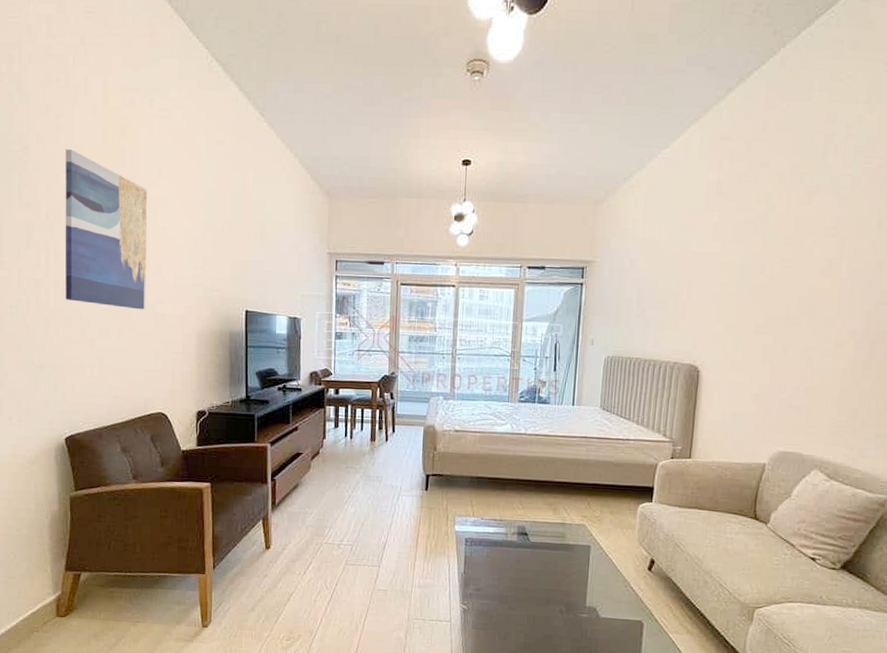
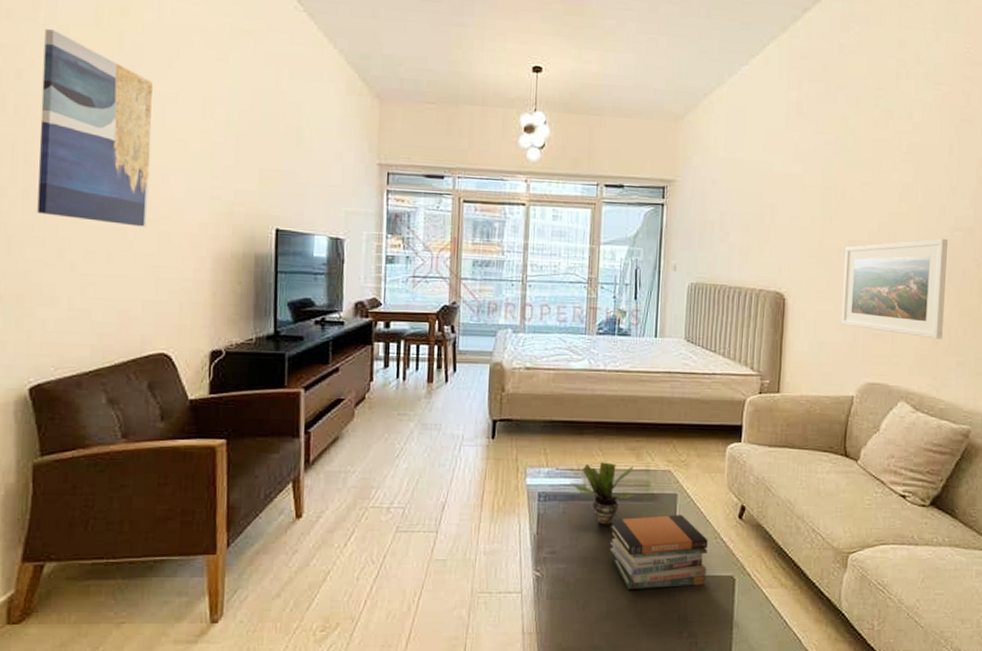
potted plant: none [496,514,553,570] -> present [573,462,637,526]
book stack: none [528,563,619,627] -> present [609,515,708,589]
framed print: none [756,312,872,411] -> present [841,238,948,339]

